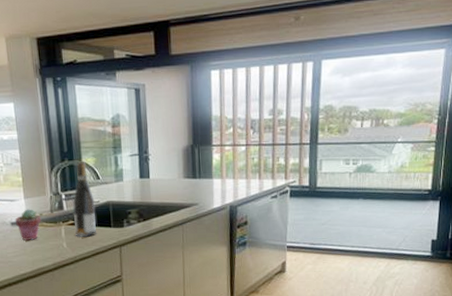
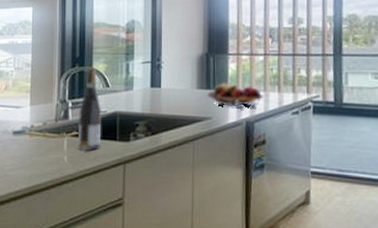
potted succulent: present [14,209,42,240] -> none [17,117,45,152]
fruit basket: none [193,172,246,195] -> present [207,83,264,109]

